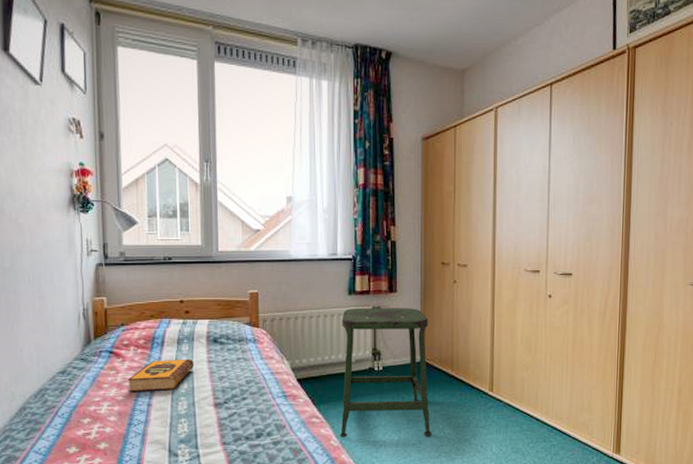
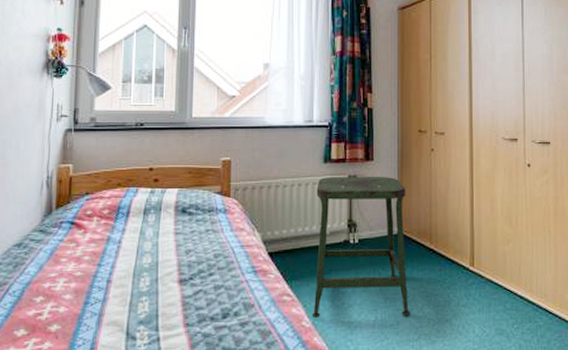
hardback book: present [127,358,194,392] -> none [87,230,160,266]

